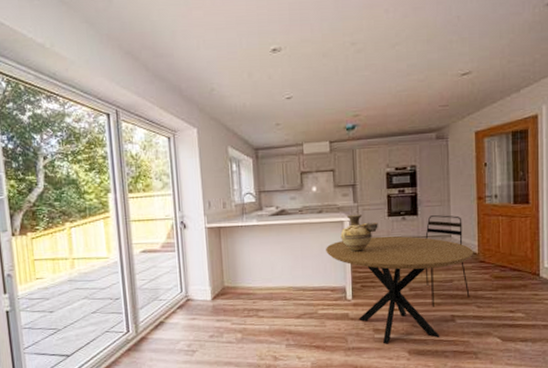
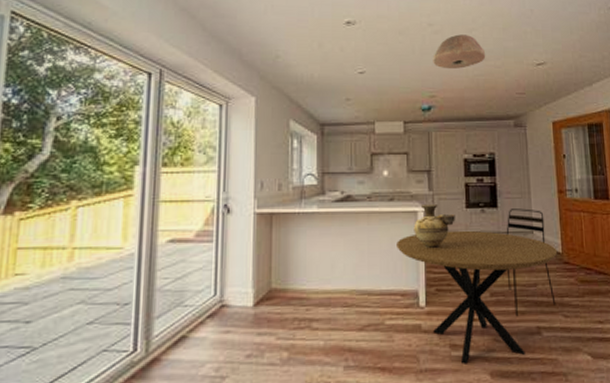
ceiling light: none [356,50,409,88] -> present [433,34,486,70]

